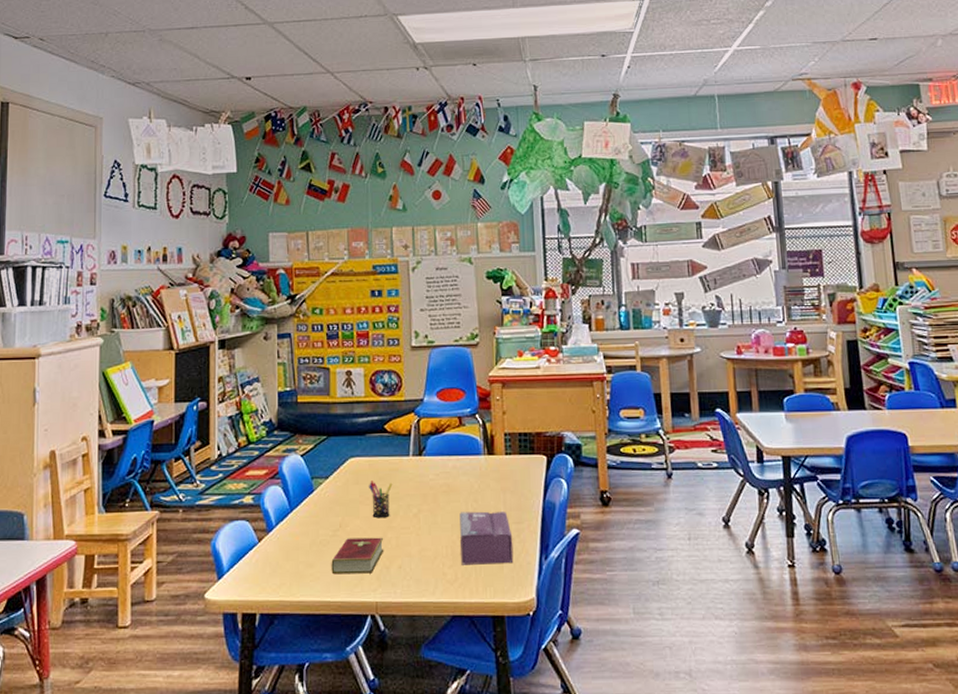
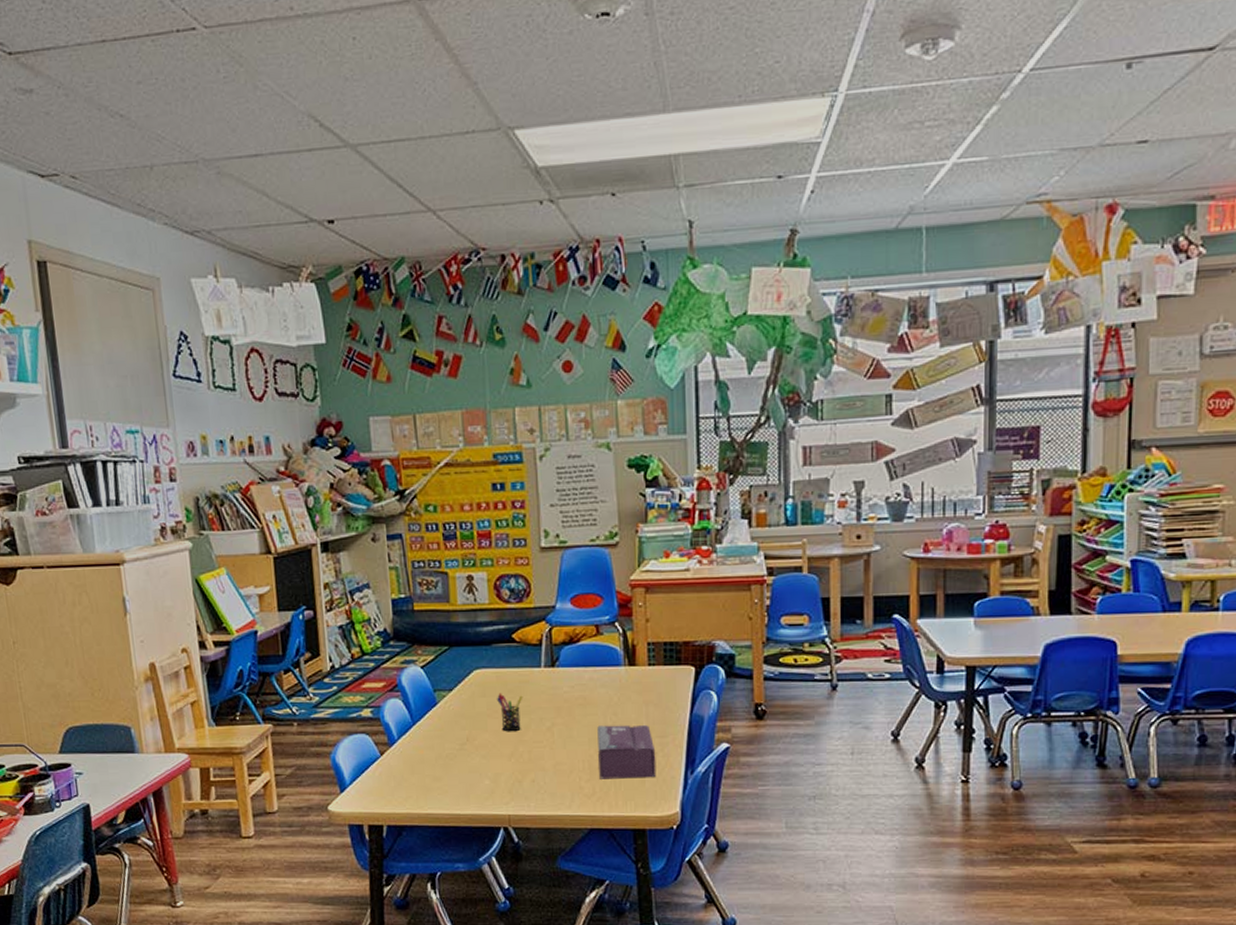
hardcover book: present [331,537,384,575] -> none [459,751,516,788]

